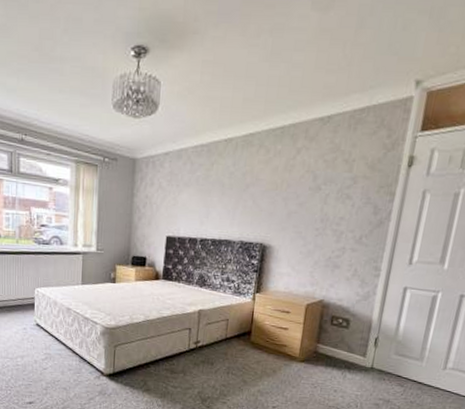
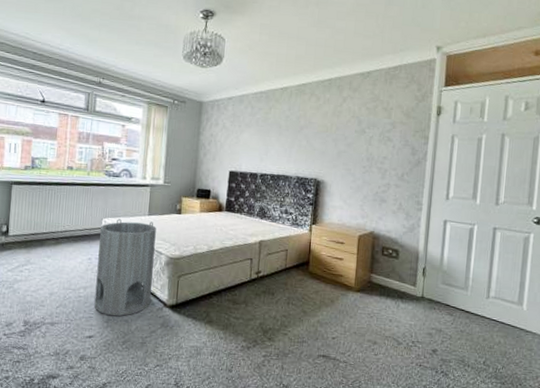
cylinder: none [32,288,90,384] -> present [94,219,156,317]

